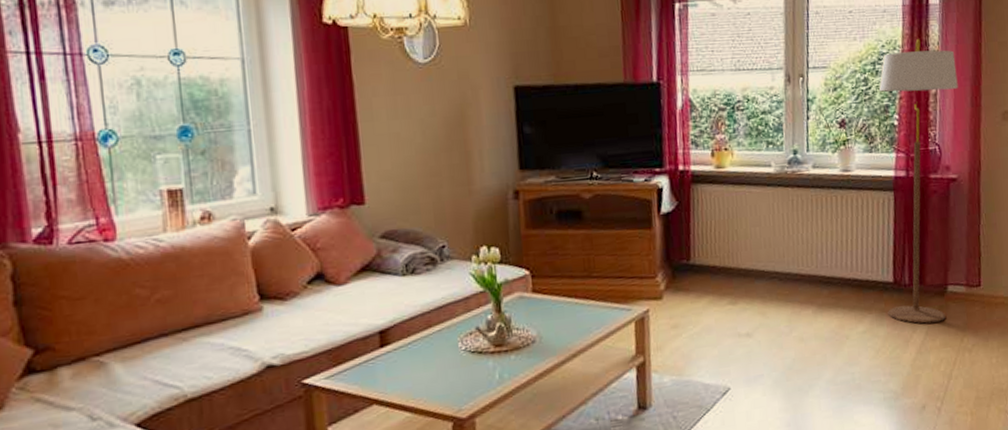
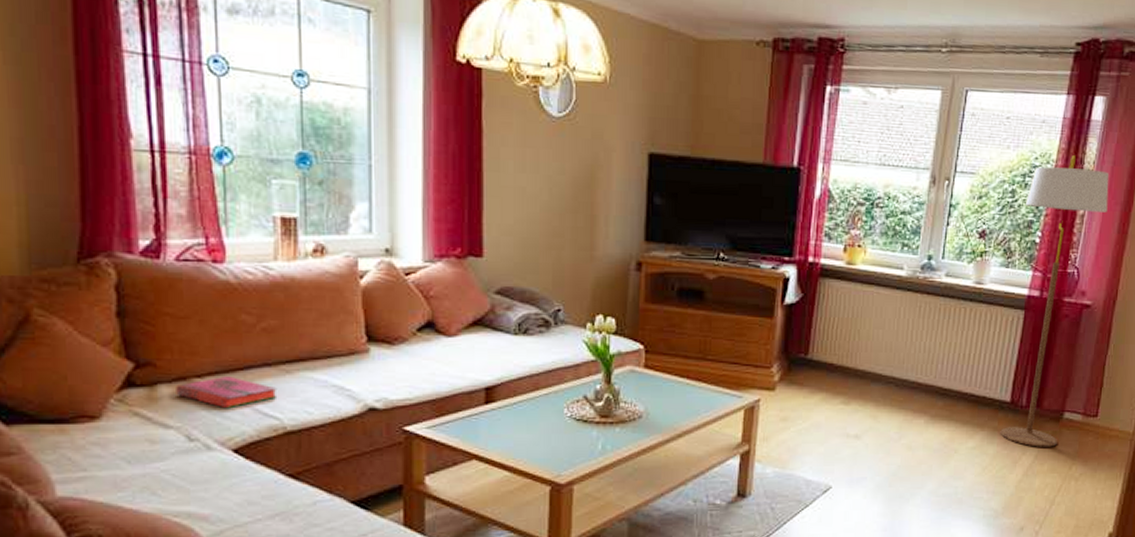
hardback book: none [75,351,176,384] -> present [176,377,278,409]

